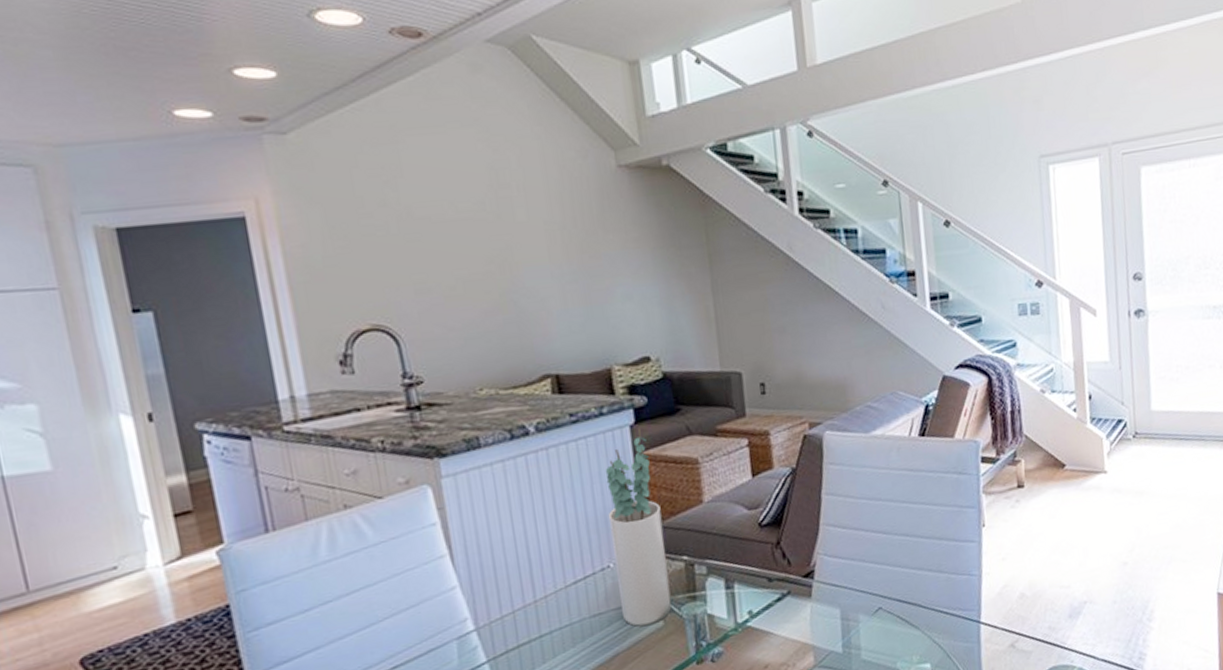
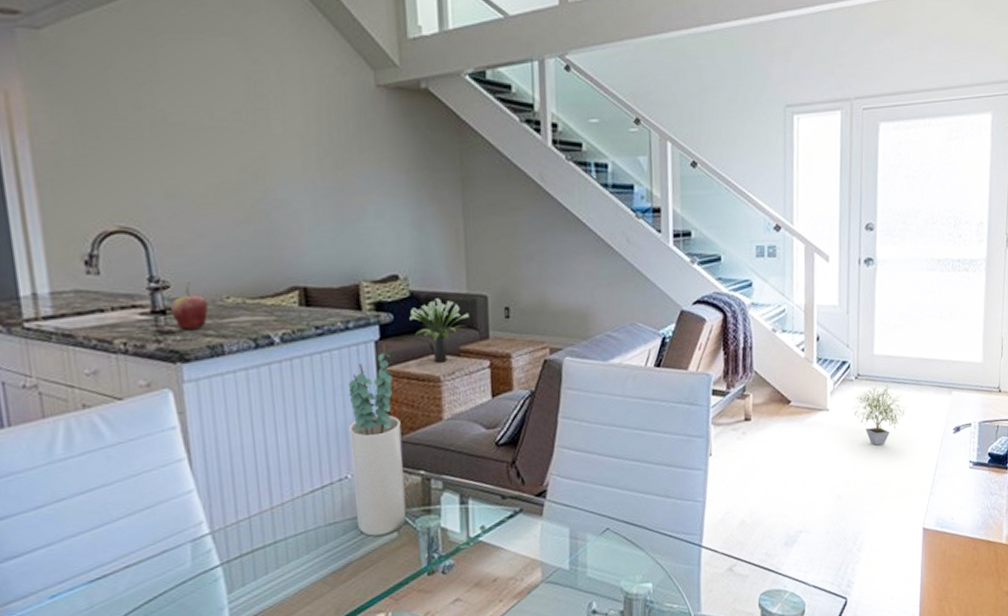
fruit: none [425,376,463,425] -> present [171,282,209,330]
flower arrangement: none [663,378,725,445] -> present [409,298,470,363]
potted plant: none [1132,442,1191,508] -> present [852,384,906,446]

